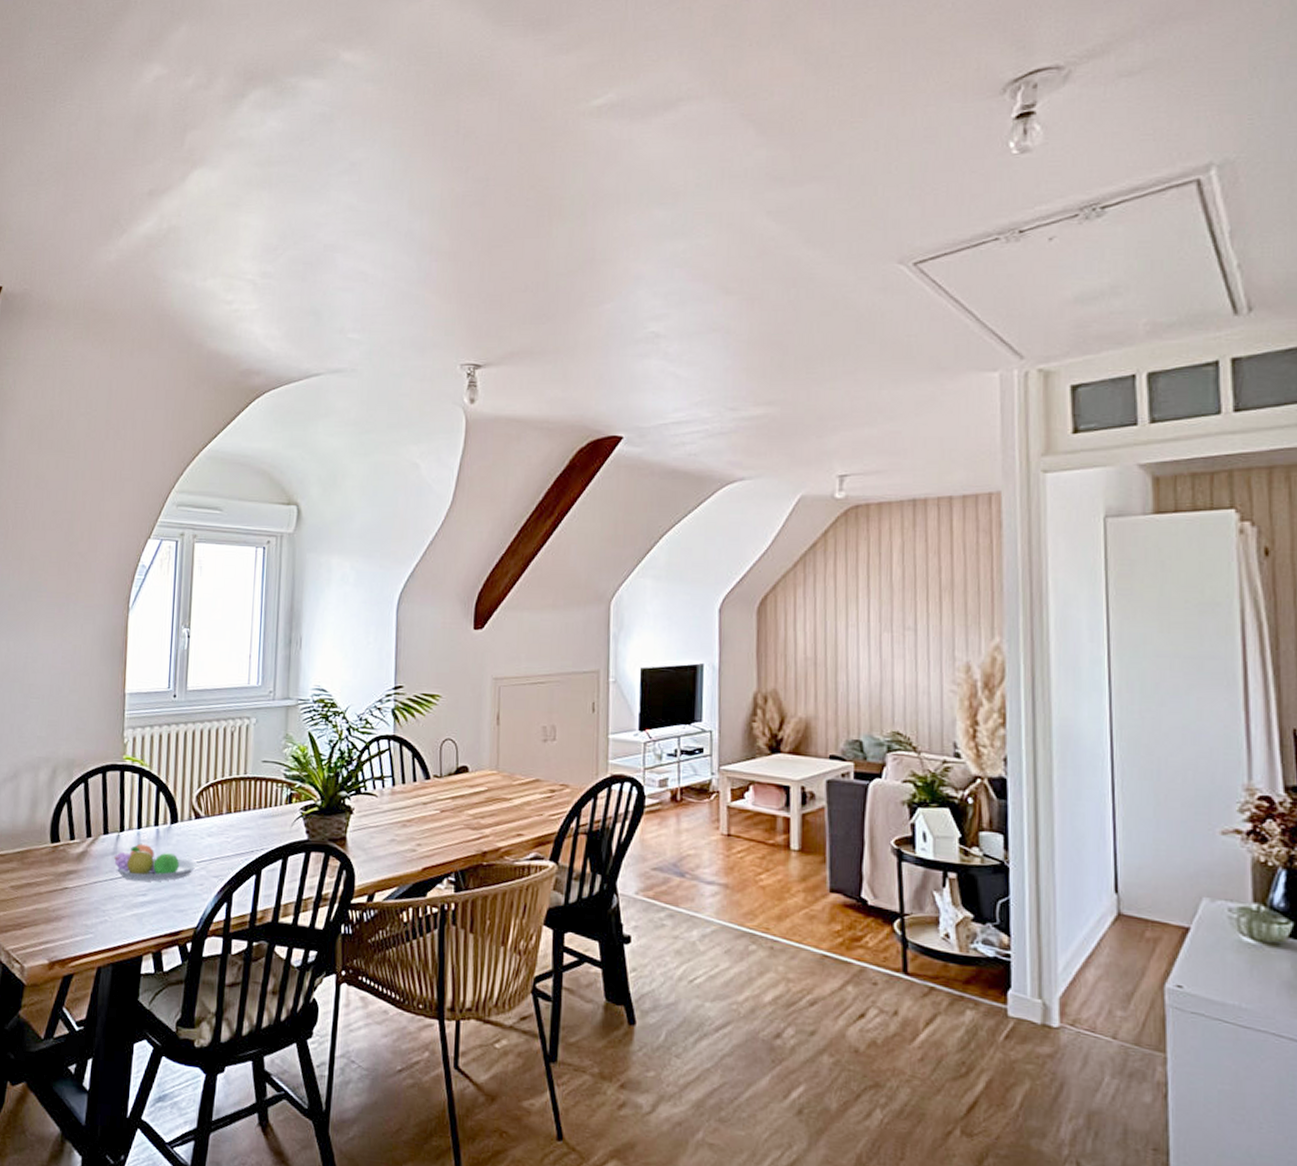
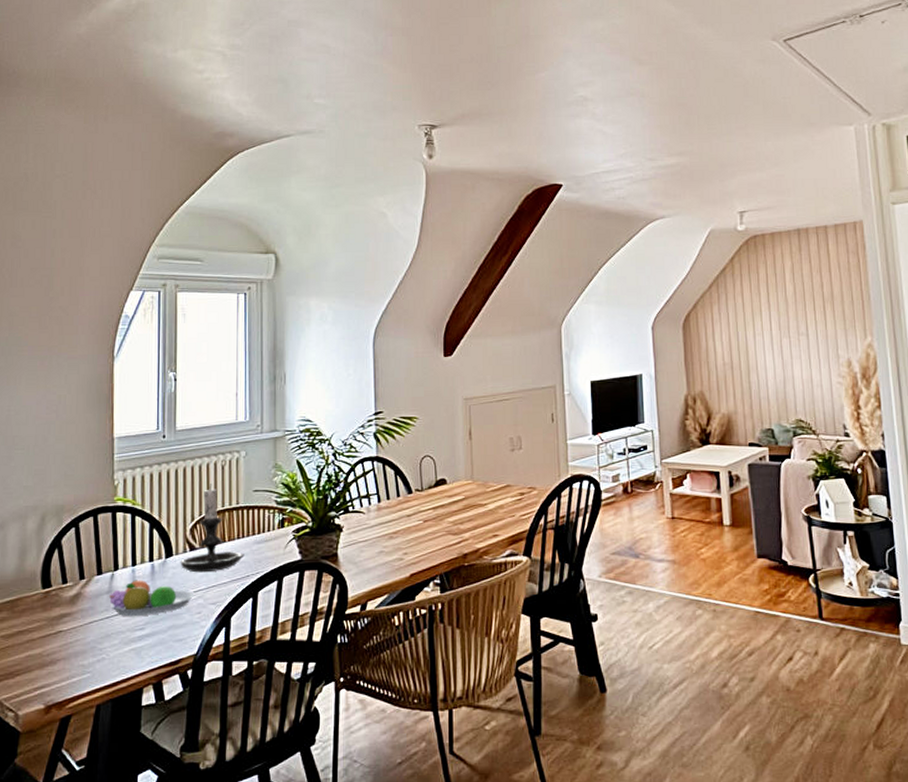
candle holder: none [184,750,250,844] -> present [180,484,244,573]

